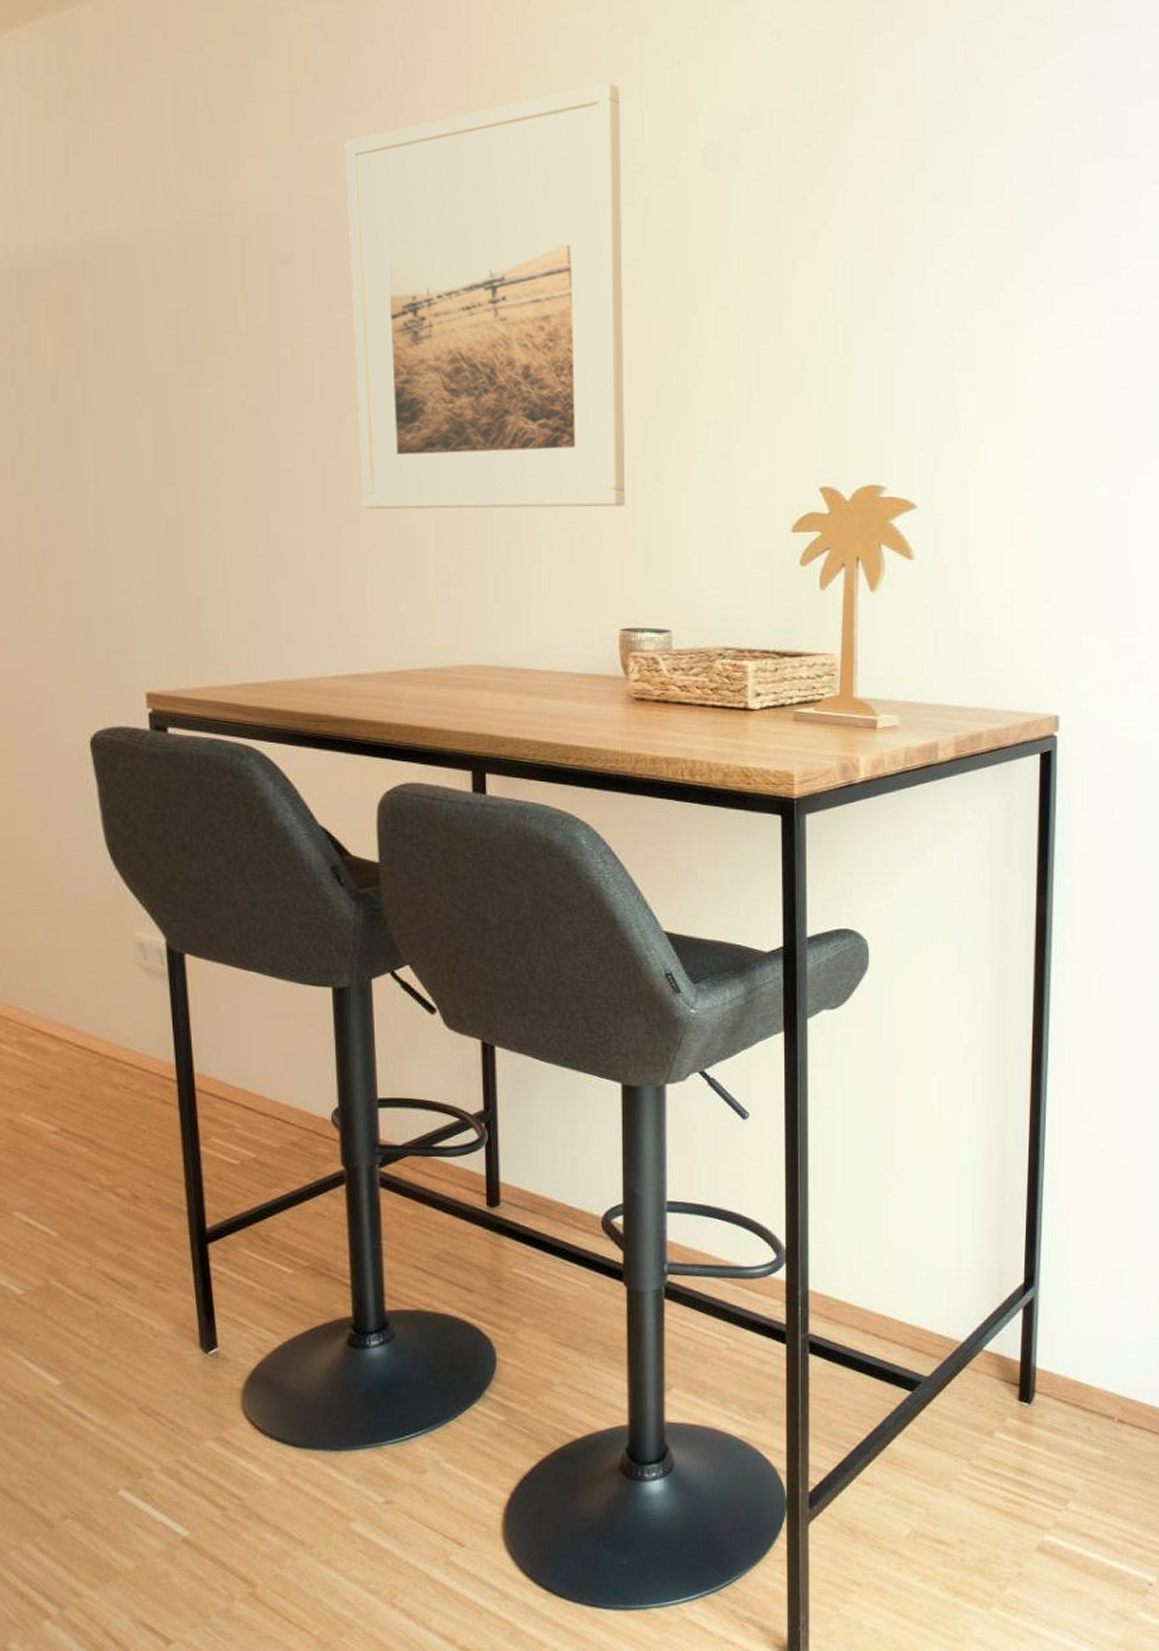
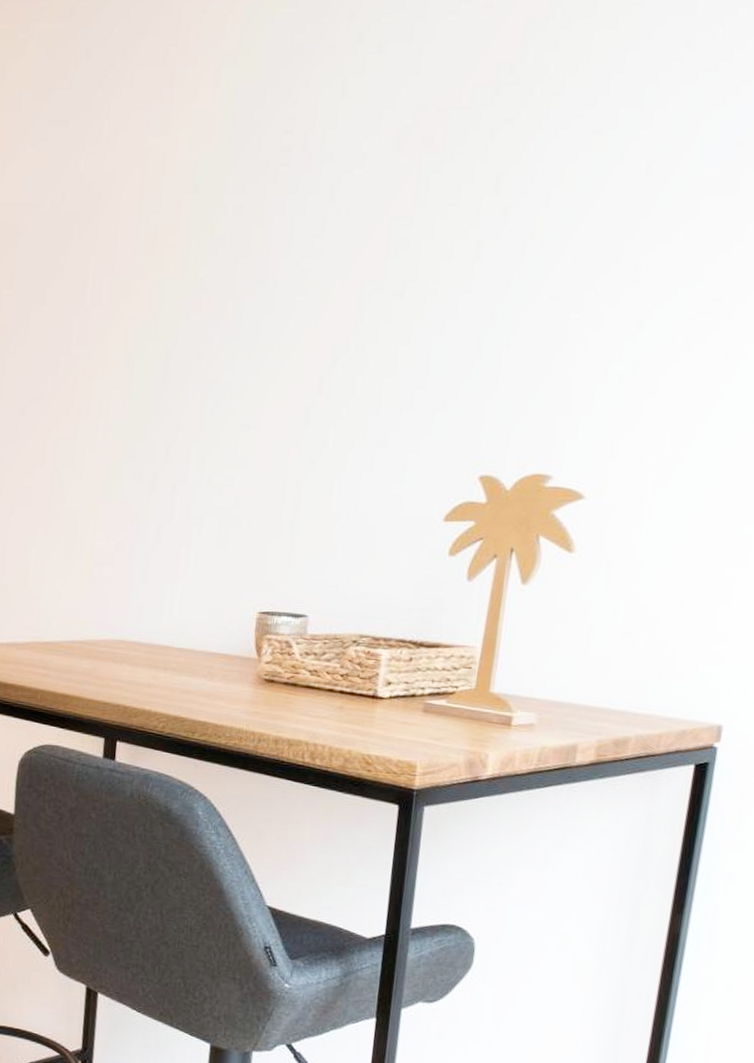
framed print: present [345,82,626,509] -> none [34,73,318,493]

